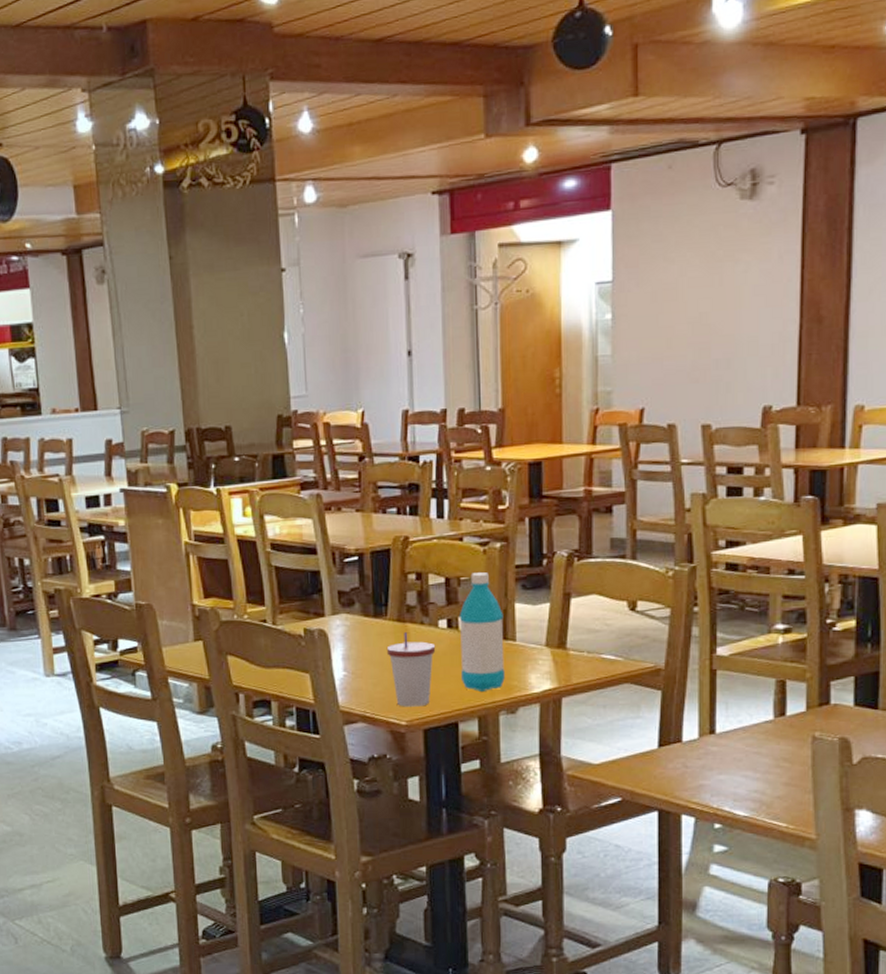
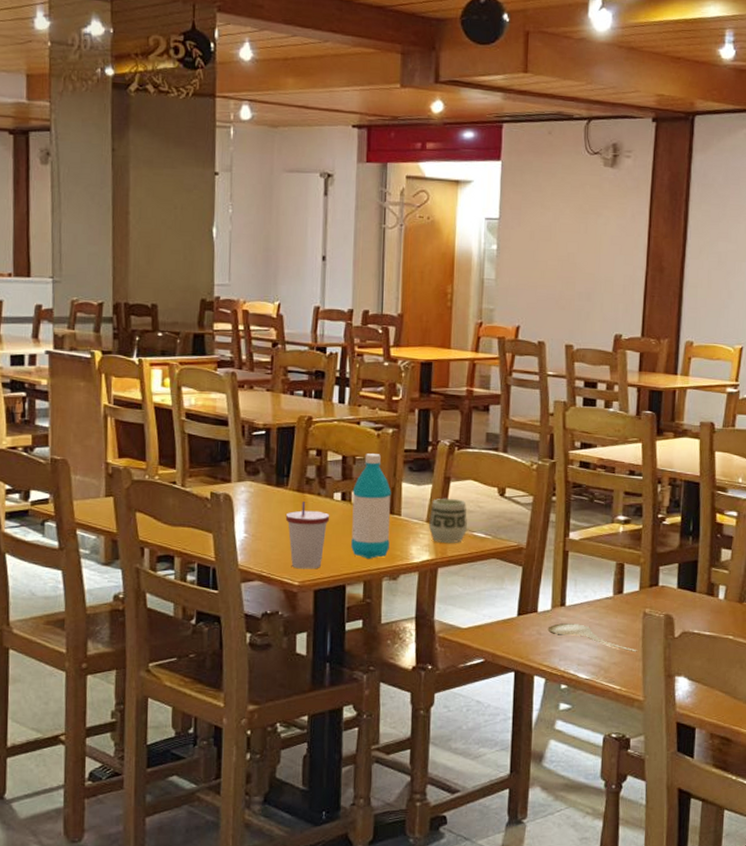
cup: none [548,618,595,668] -> present [428,499,468,543]
spoon: none [695,753,807,784] -> present [547,623,638,652]

